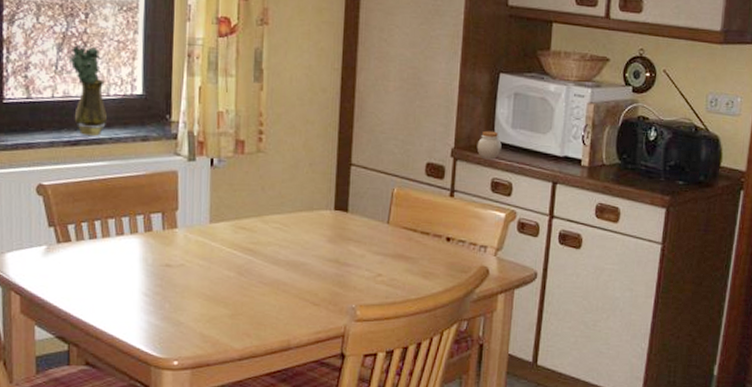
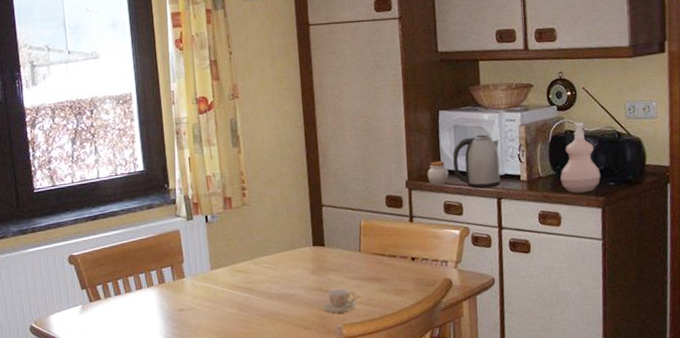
vase: present [68,42,107,137] -> none [81,135,118,211]
teacup: none [335,263,377,291] -> present [321,289,357,313]
kettle: none [508,107,563,170] -> present [453,134,501,189]
soap bottle: none [625,108,670,189] -> present [560,122,601,193]

